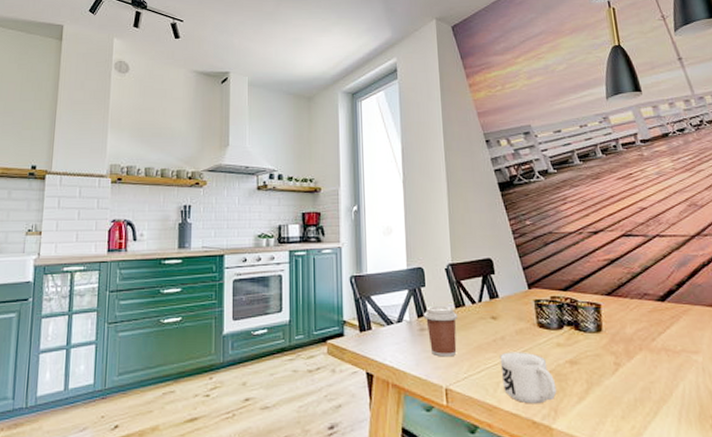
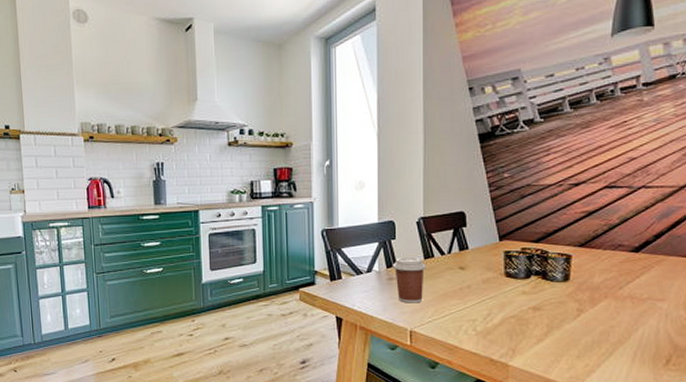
mug: present [500,352,557,404] -> none [464,299,517,345]

